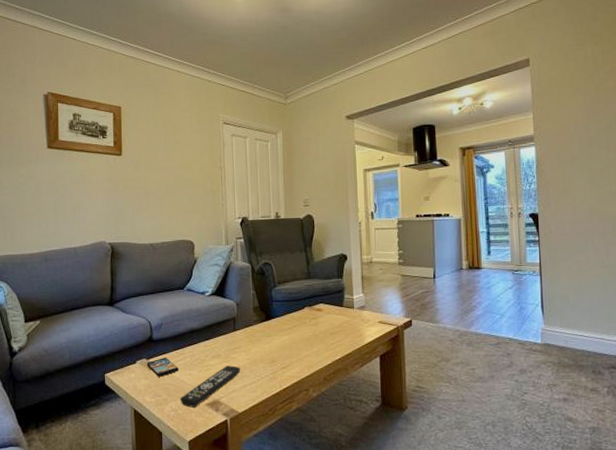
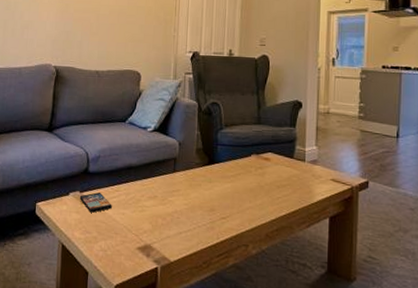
remote control: present [180,365,241,408] -> none [110,209,177,250]

